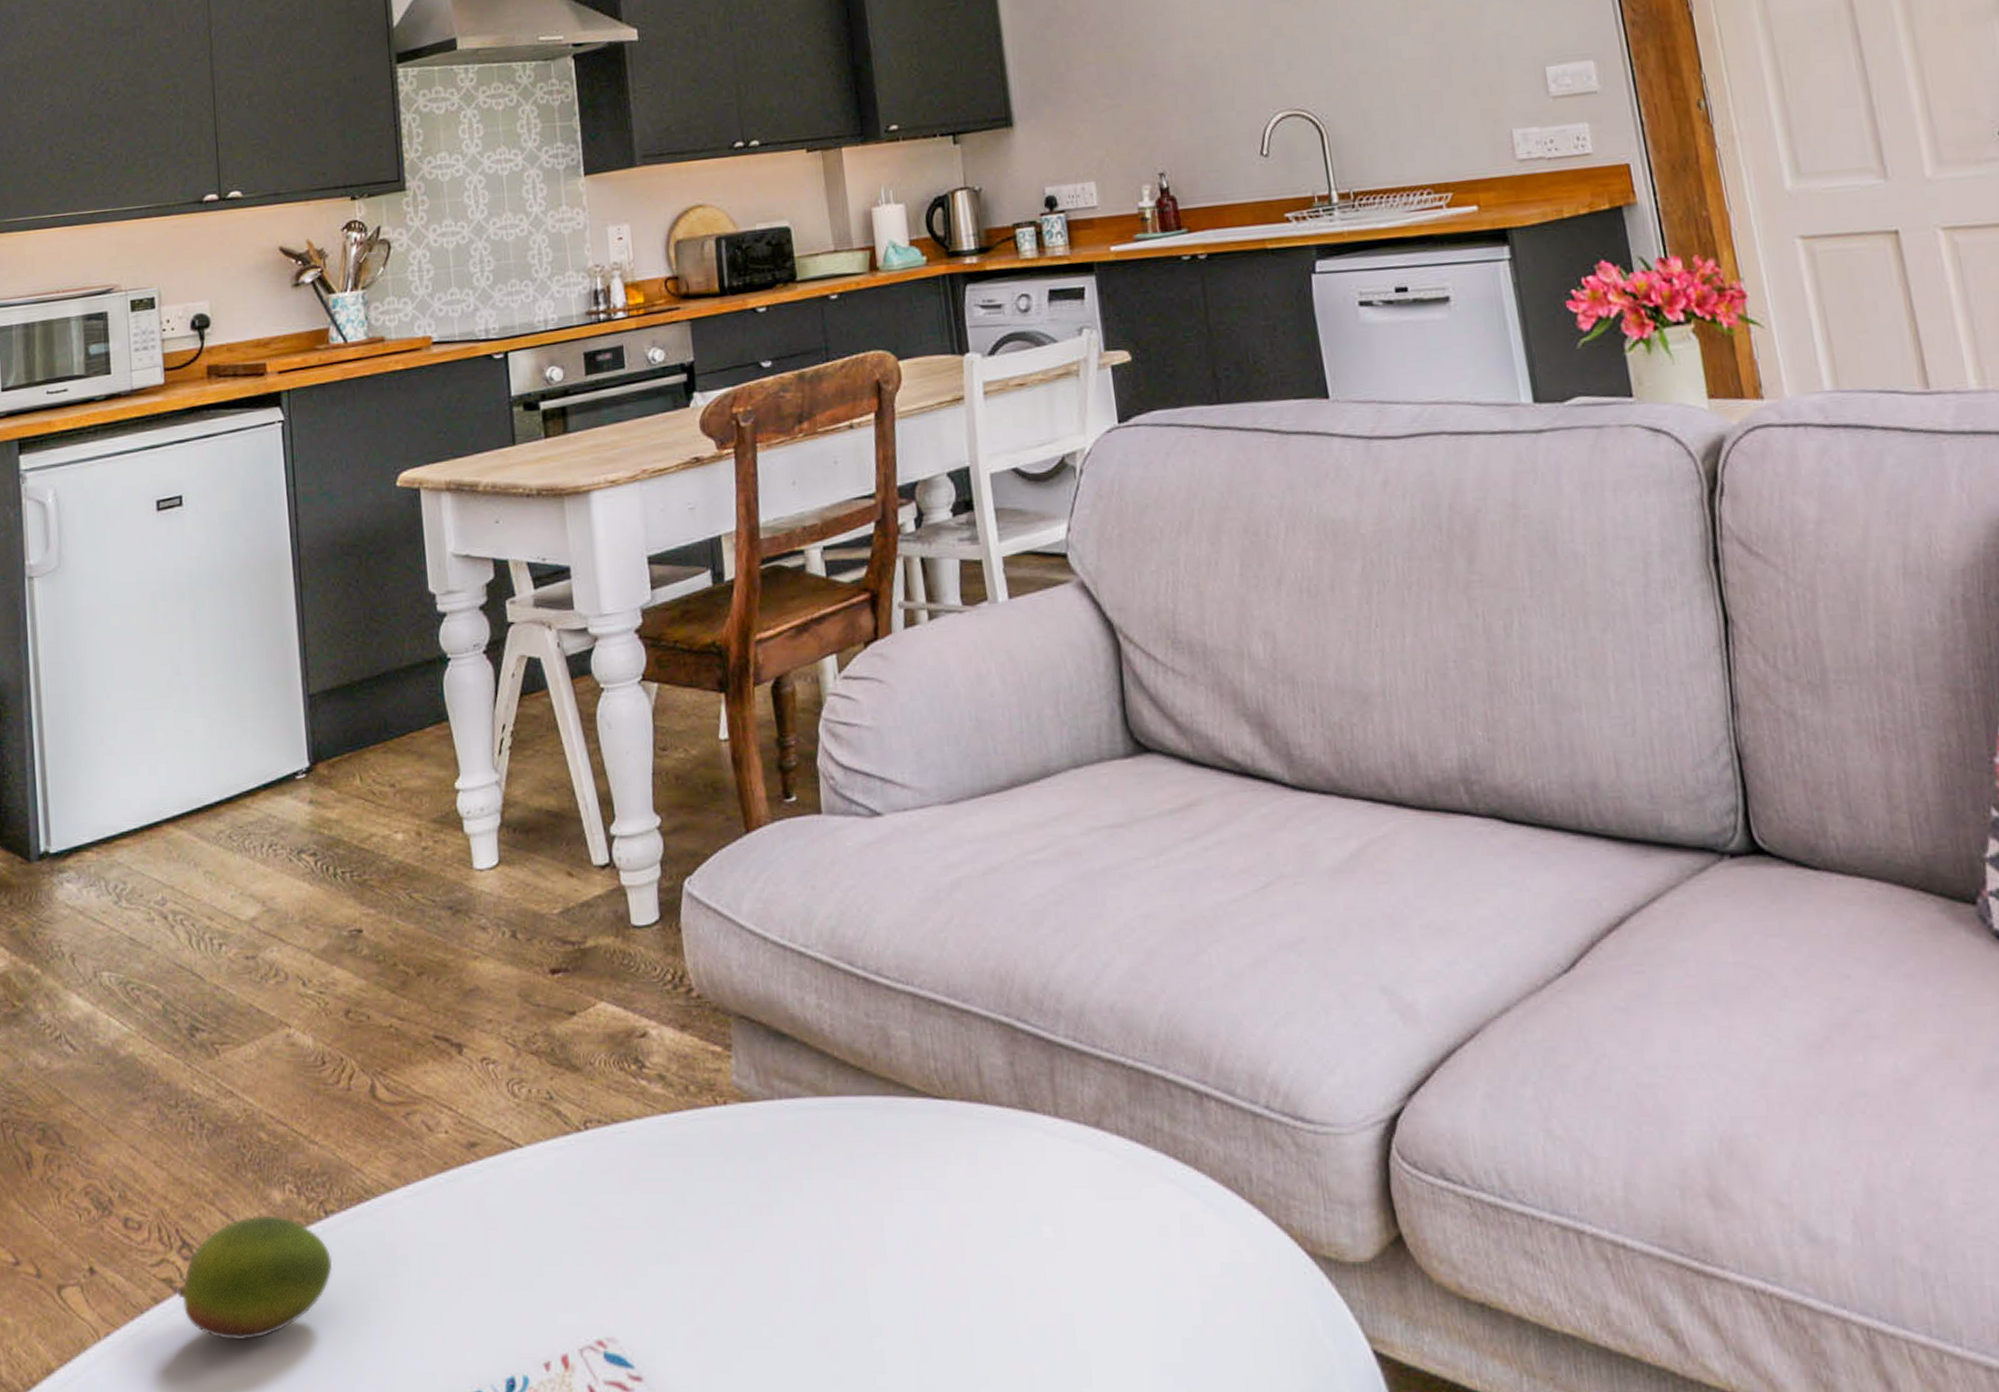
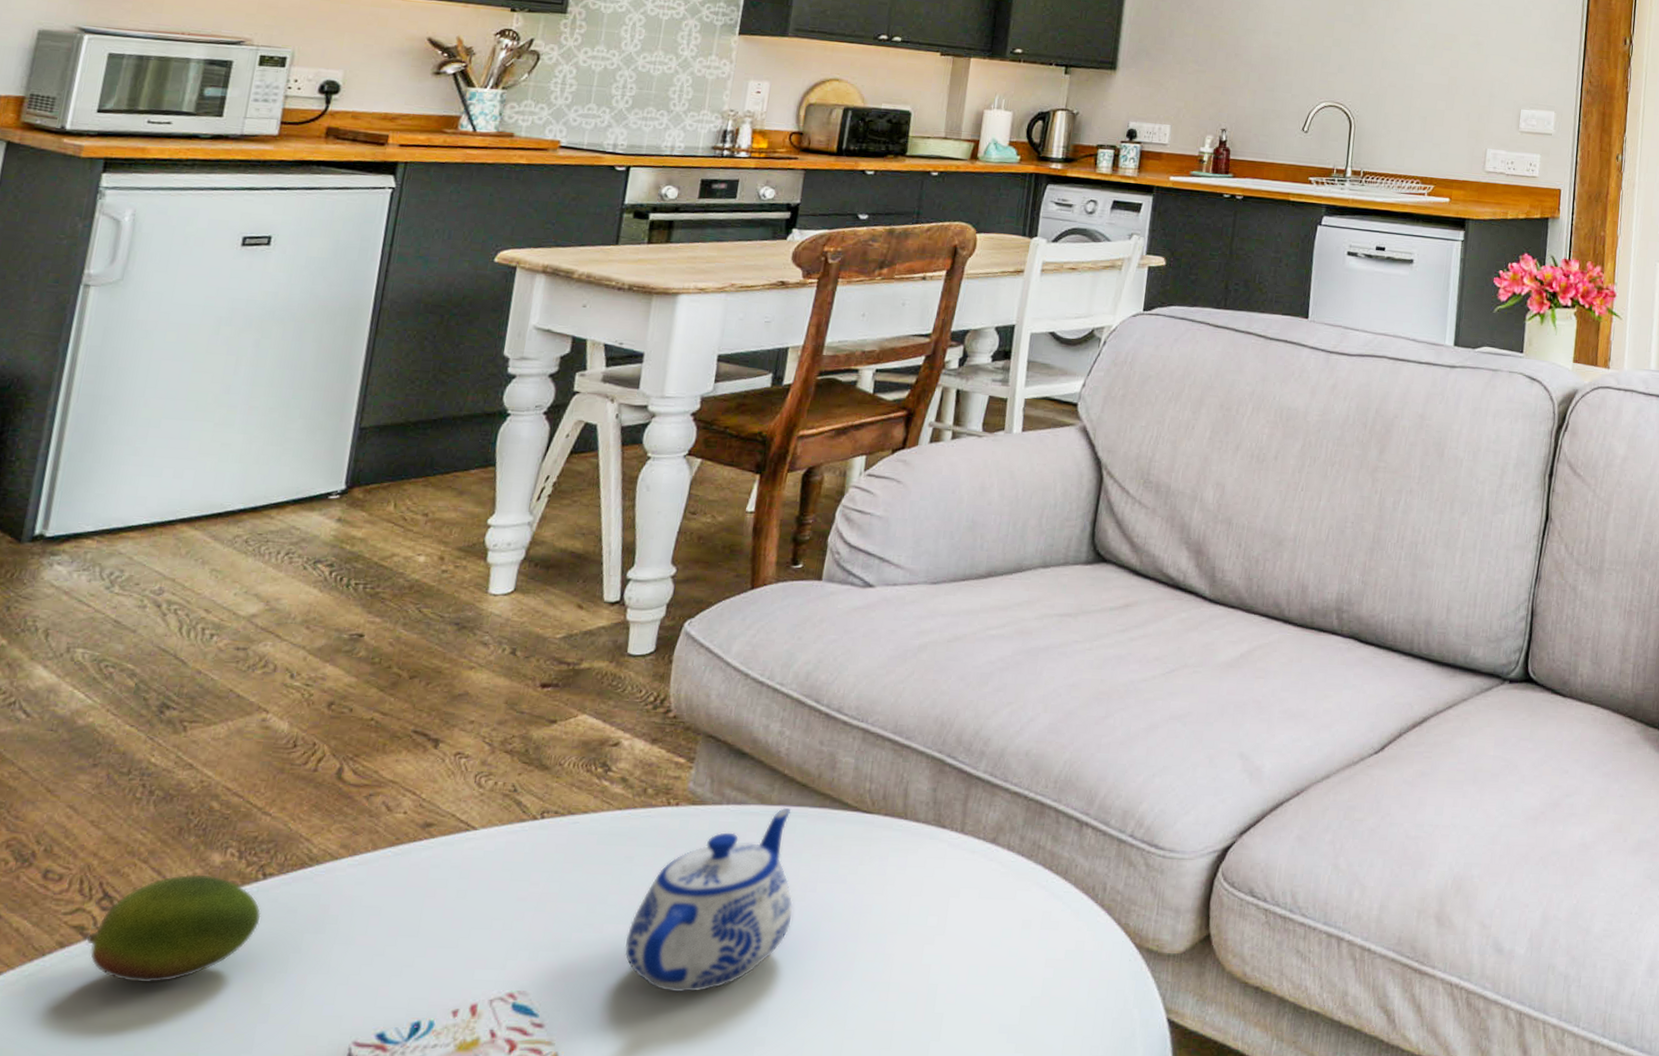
teapot: none [705,1098,884,1334] -> present [624,807,793,993]

